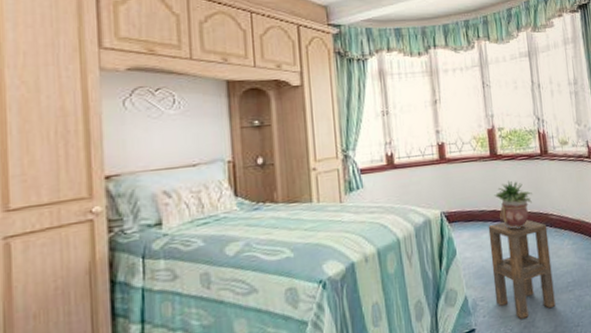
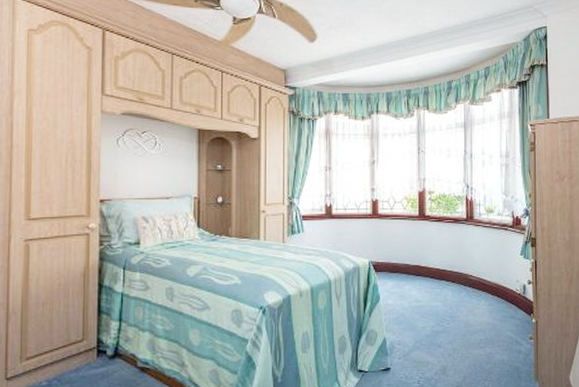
side table: present [488,220,556,319] -> none [410,277,467,366]
potted plant: present [494,180,532,229] -> none [419,240,455,285]

